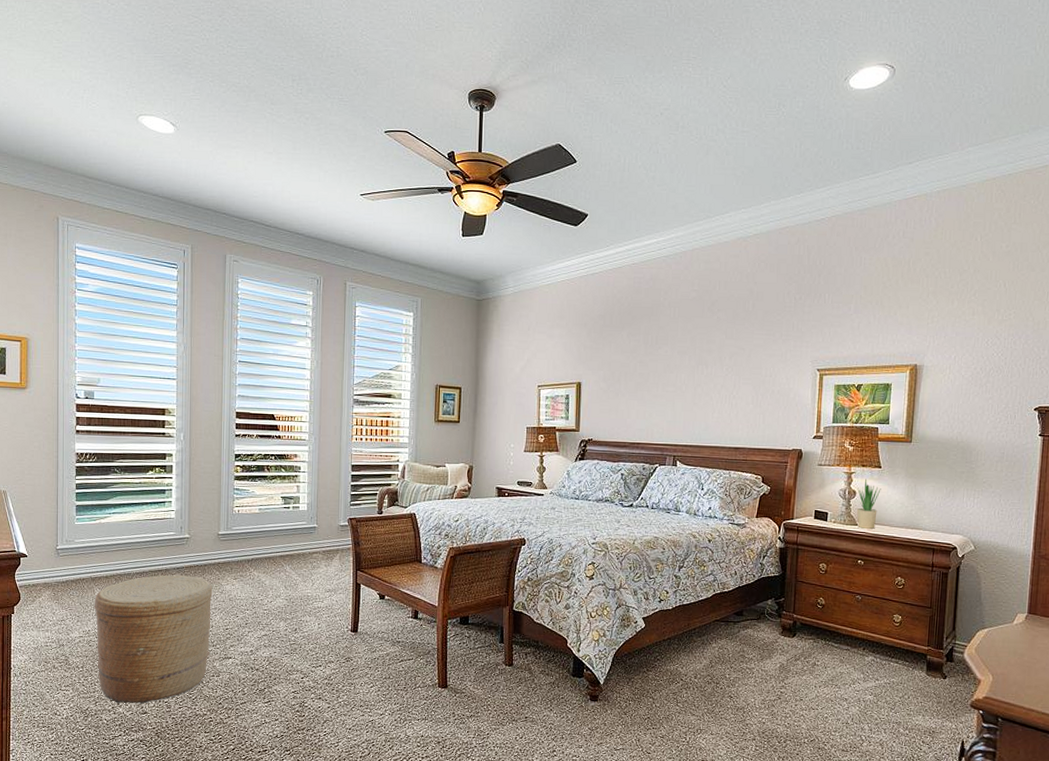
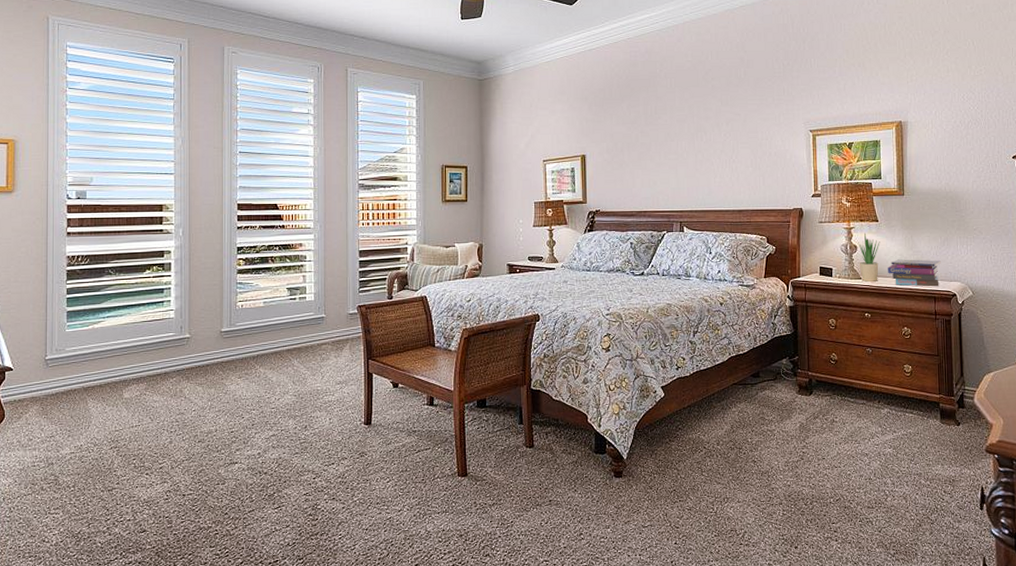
woven basket: present [94,575,213,703] -> none [87,378,216,522]
books: none [886,508,944,539] -> present [888,259,941,287]

